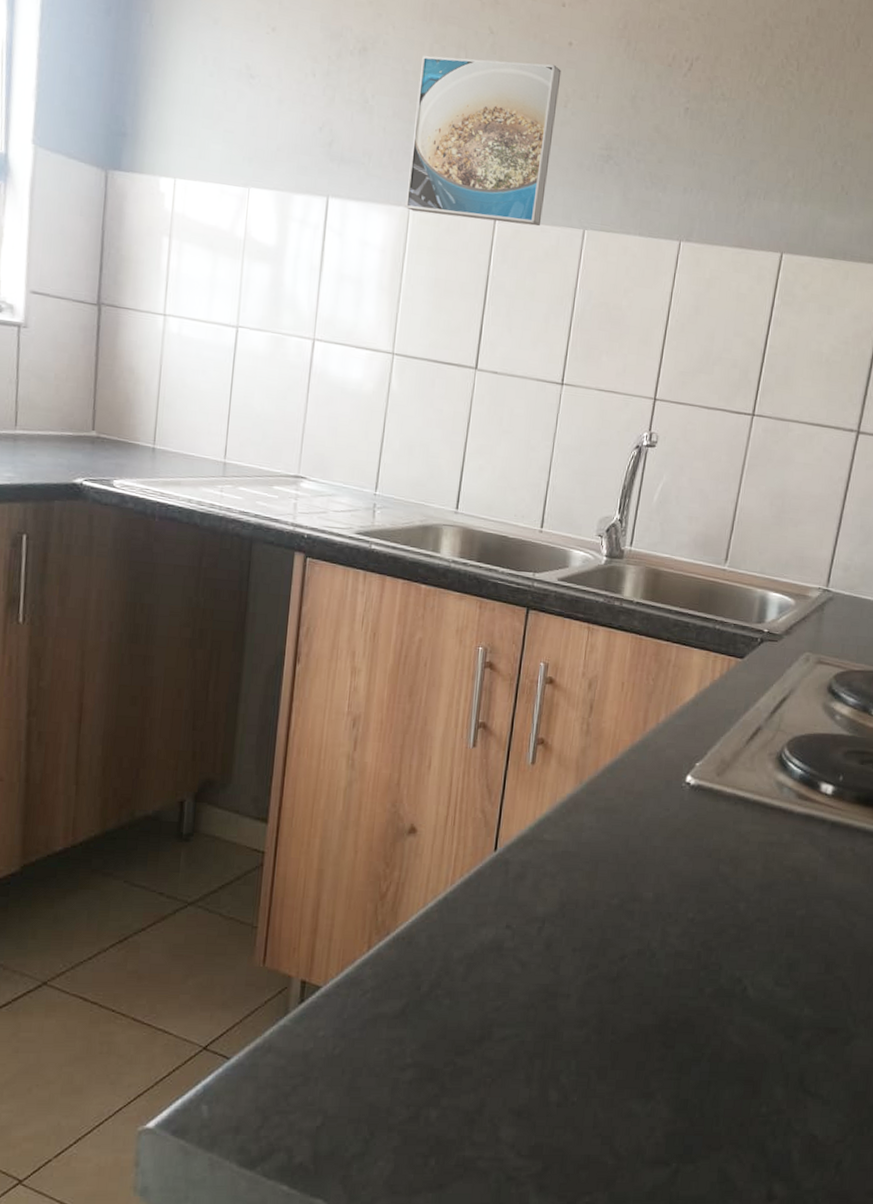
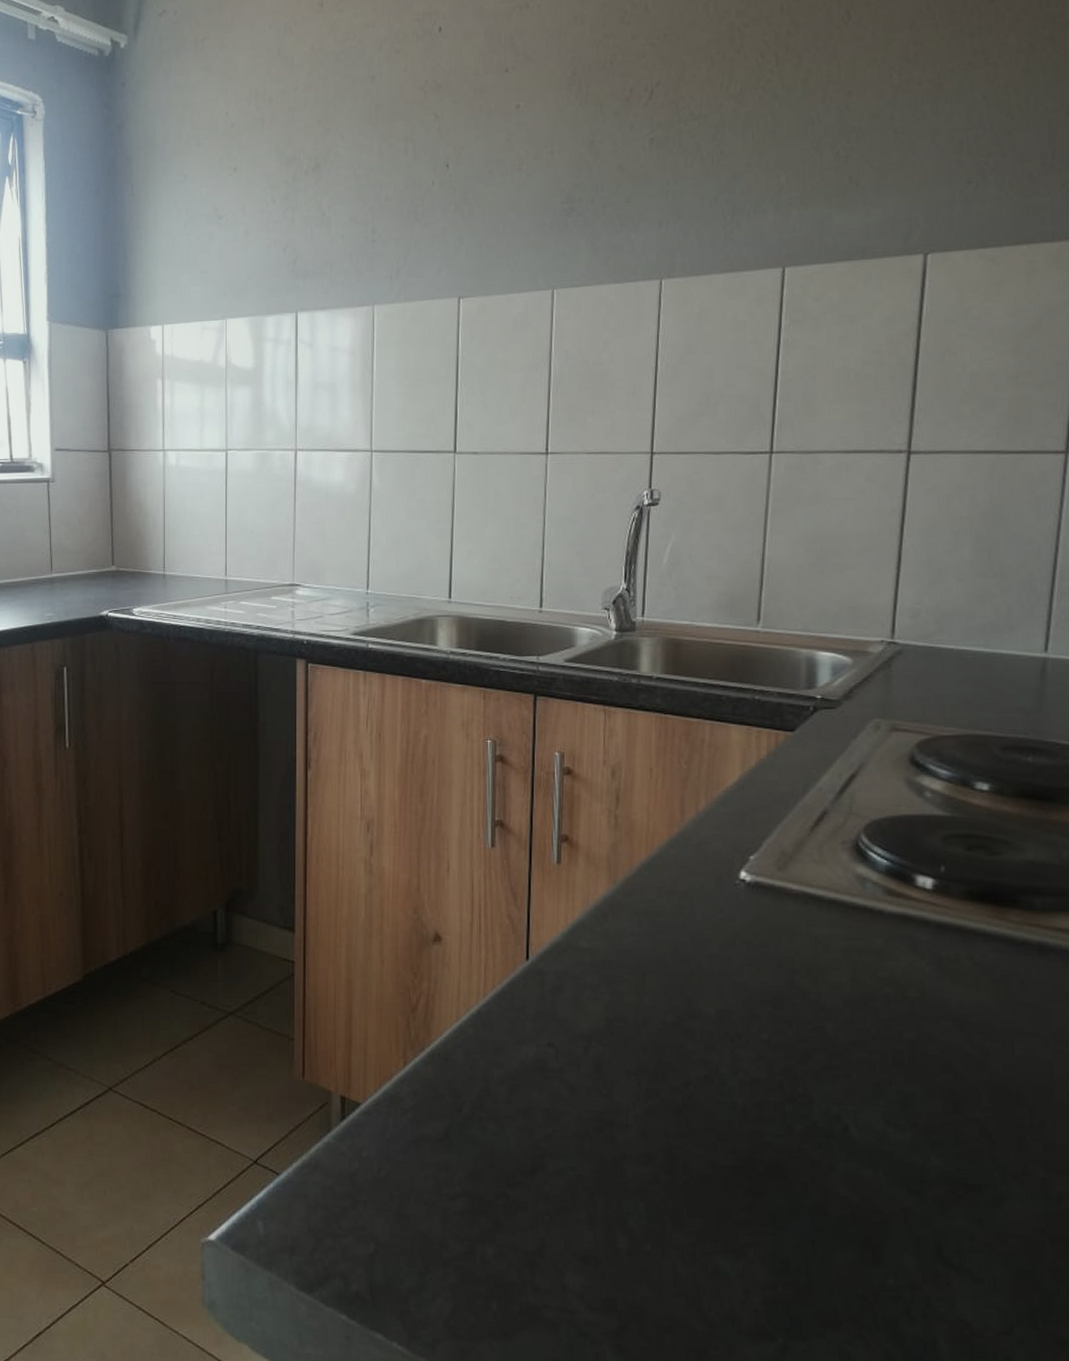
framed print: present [405,55,562,227] -> none [369,131,512,308]

